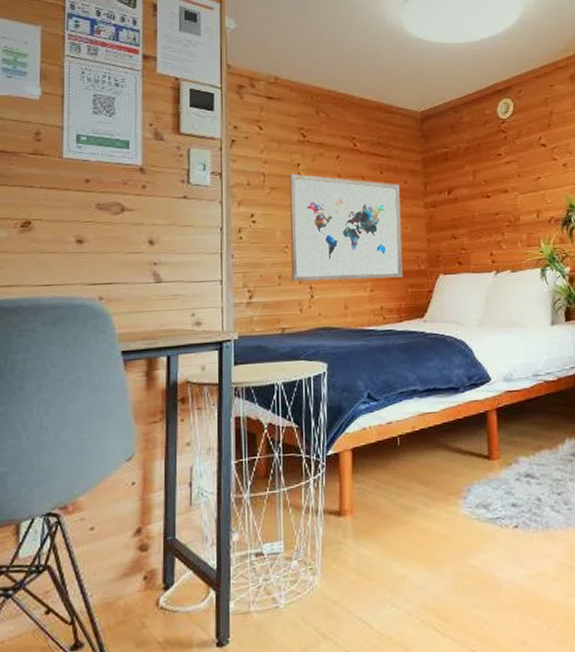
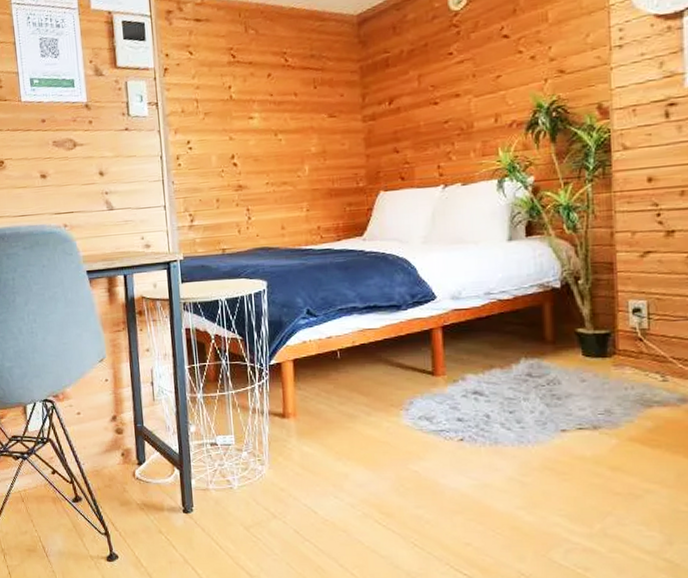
wall art: present [289,173,403,282] -> none [221,96,340,205]

